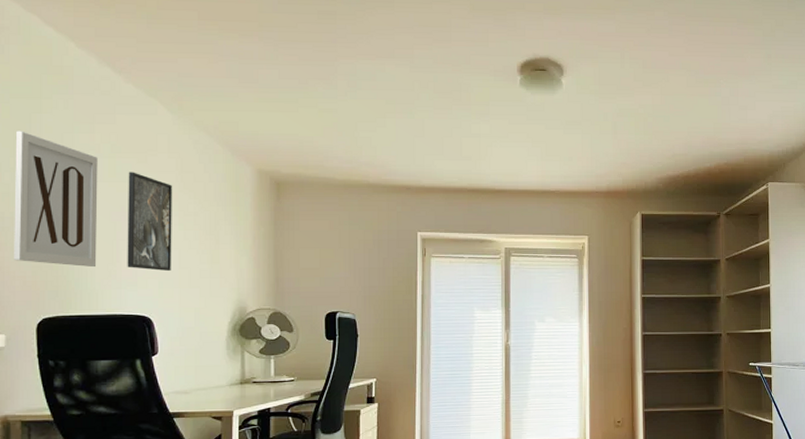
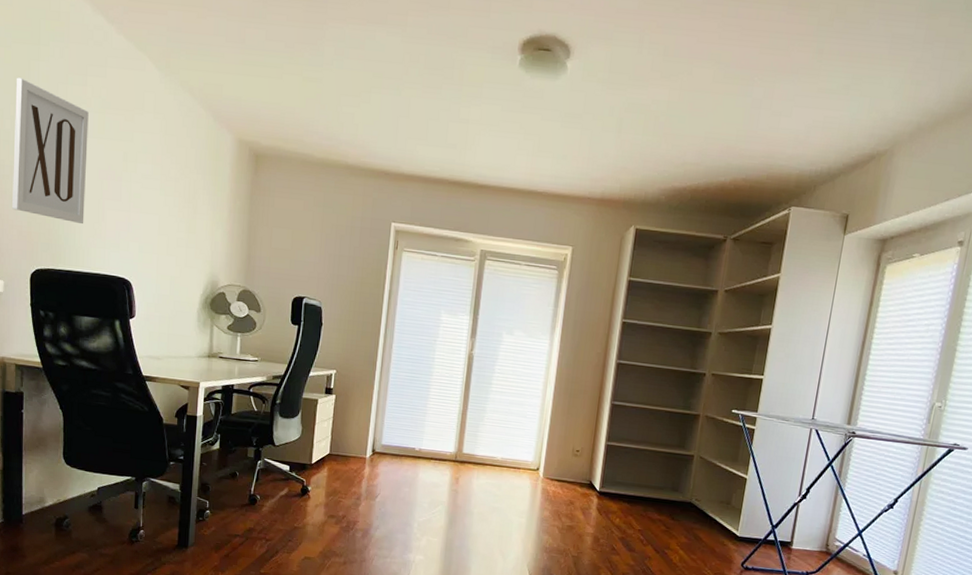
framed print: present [127,172,172,272] -> none [111,129,156,237]

